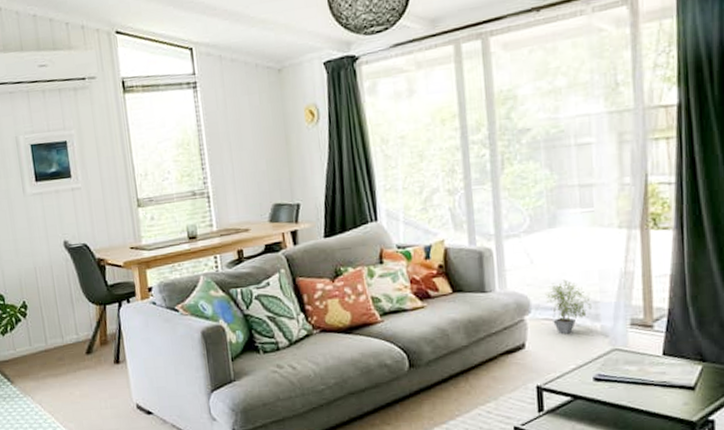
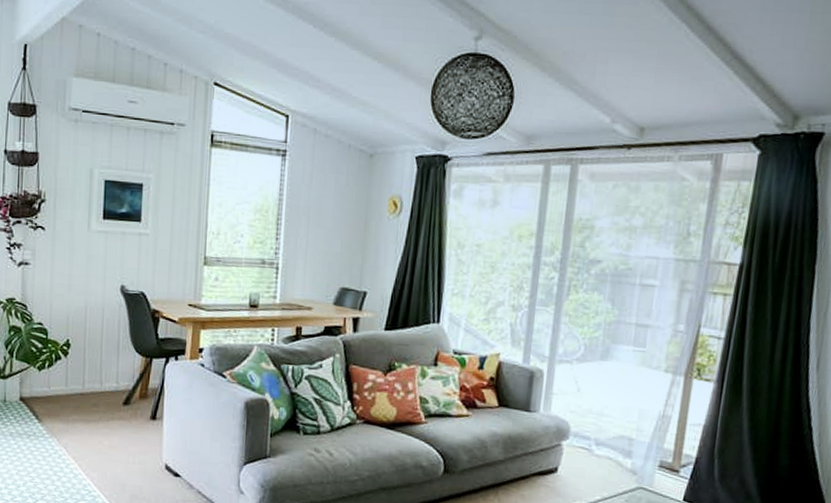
potted plant: present [545,279,593,334] -> none [585,412,627,466]

